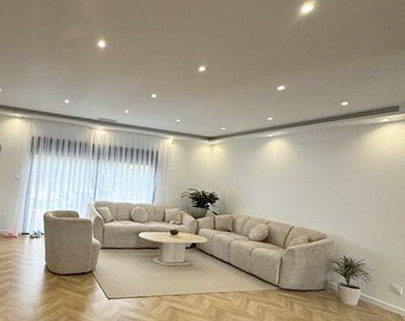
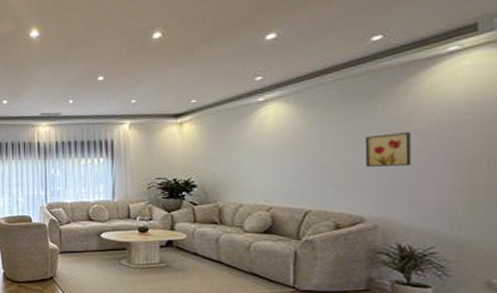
wall art: none [330,174,358,199] -> present [364,132,411,167]

